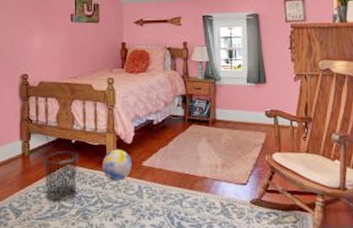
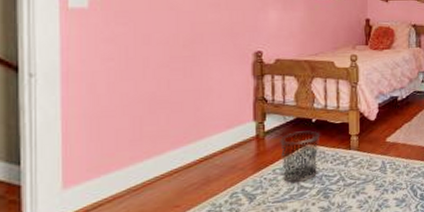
ball: present [103,149,132,181] -> none [345,126,375,158]

